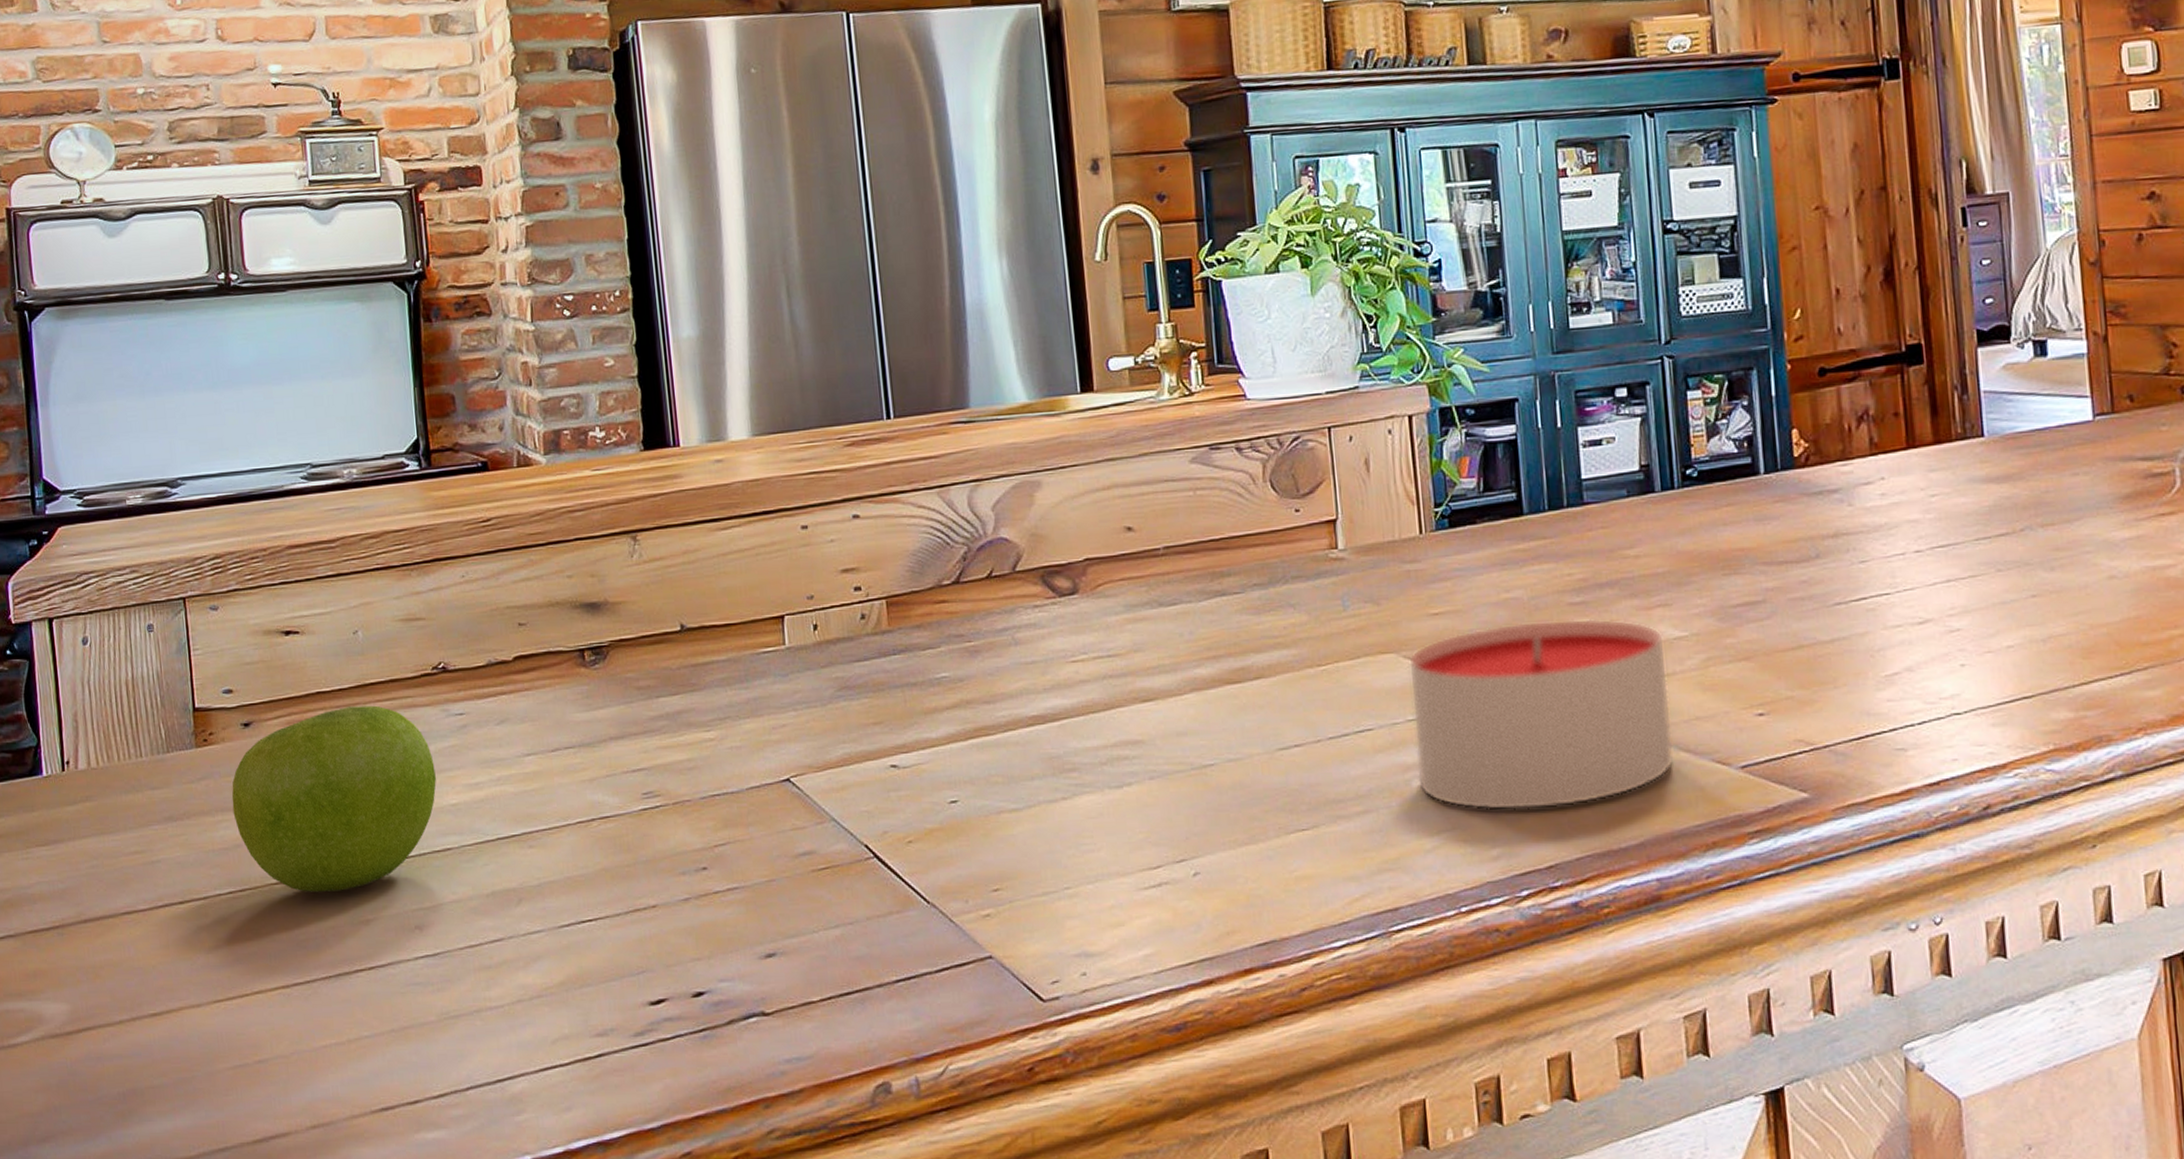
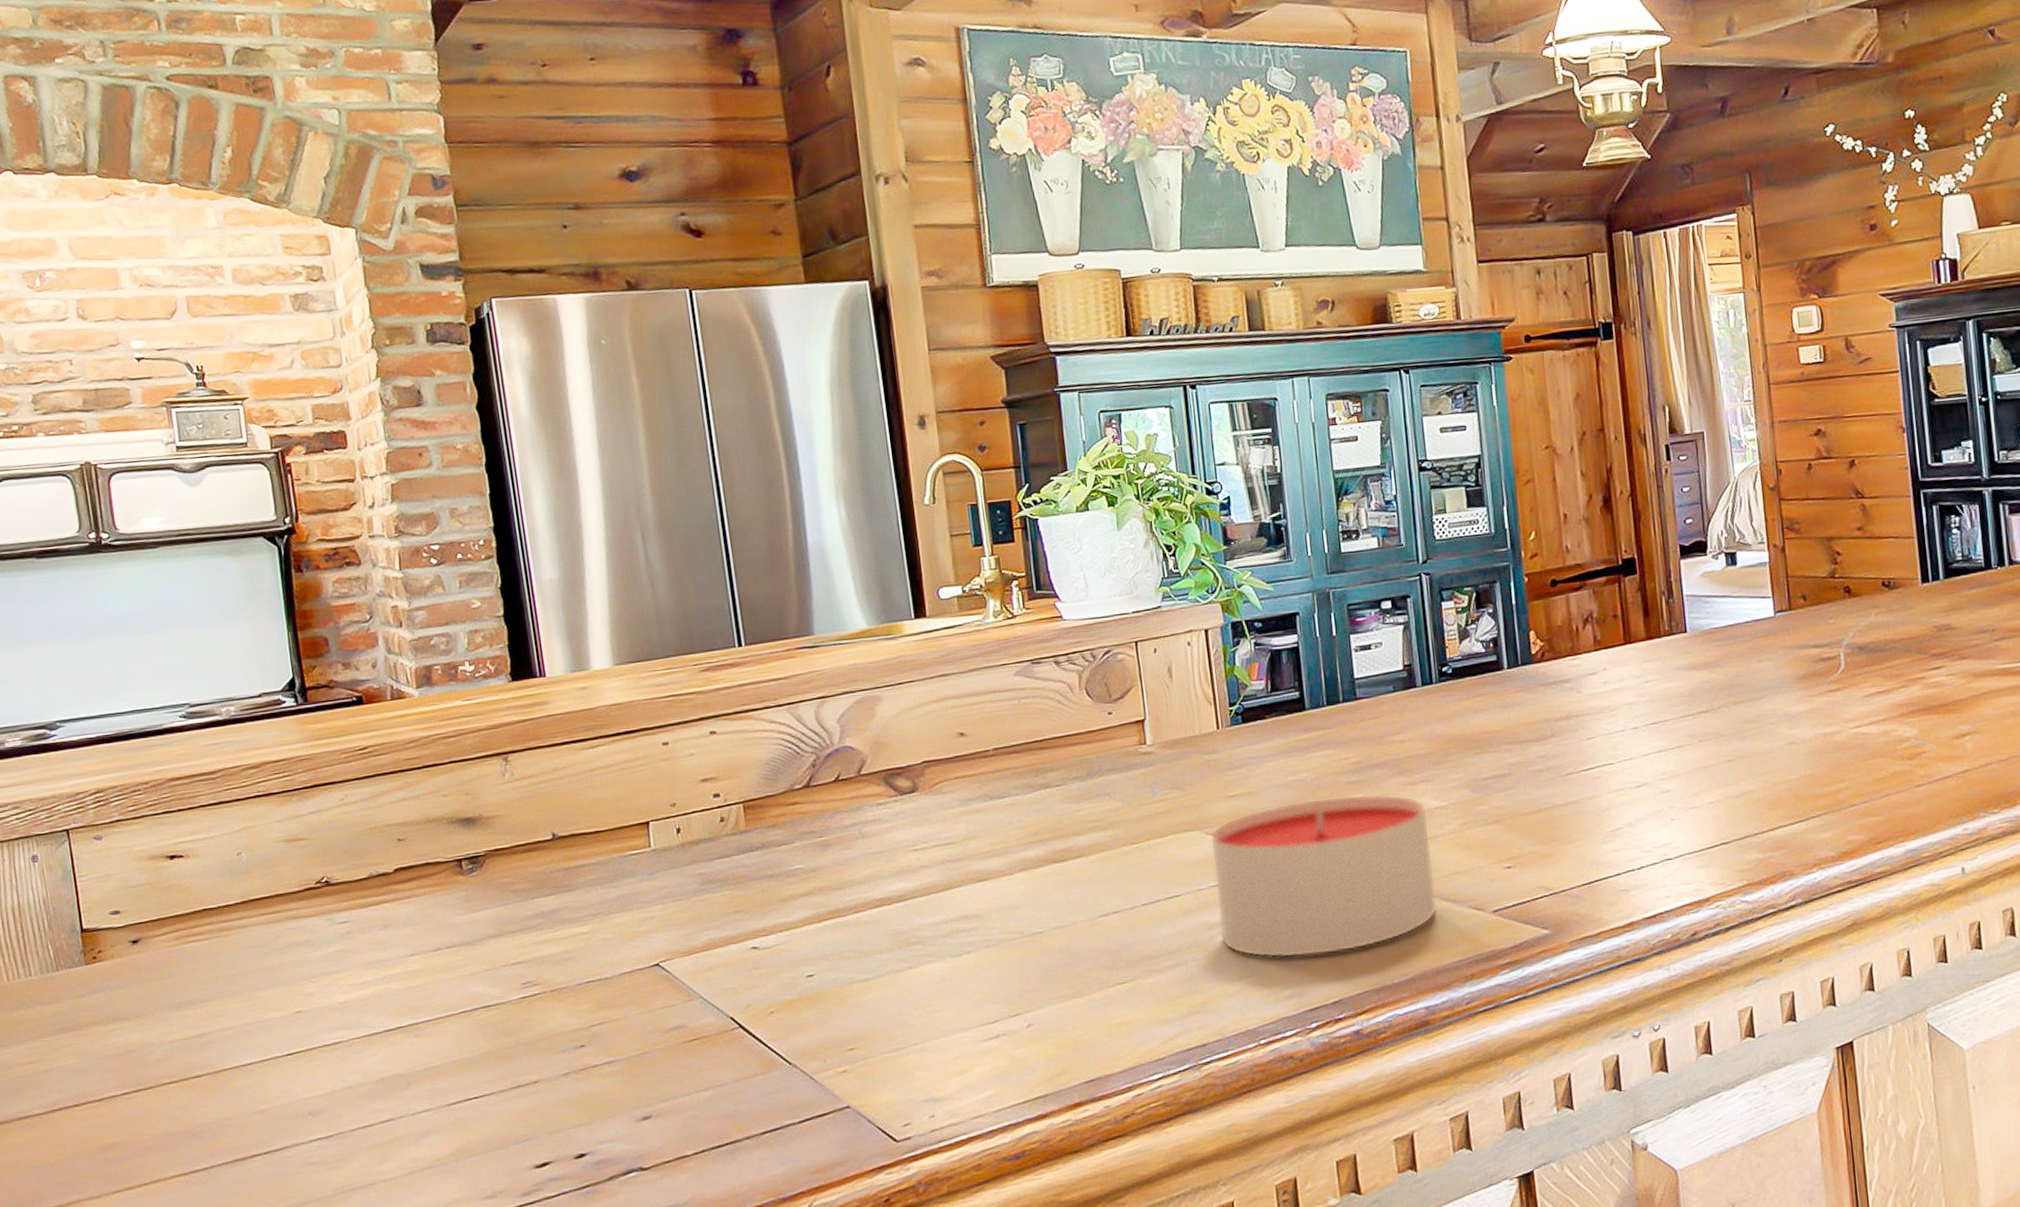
fruit: present [231,705,437,893] -> none [122,918,324,1089]

